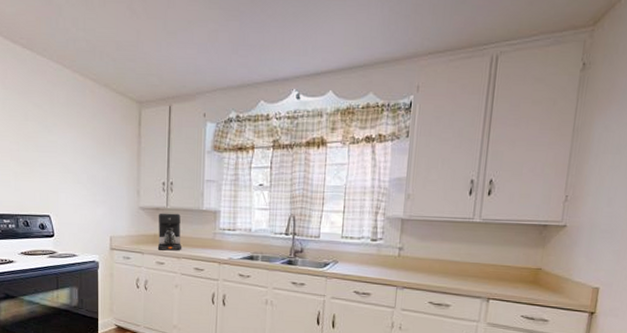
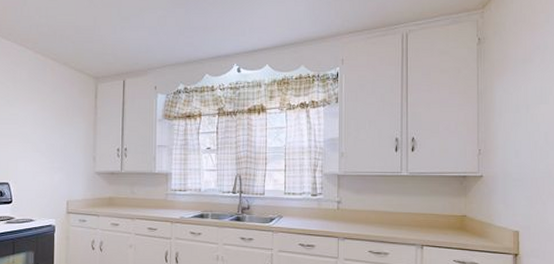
coffee maker: present [157,213,182,251] -> none [112,177,136,212]

